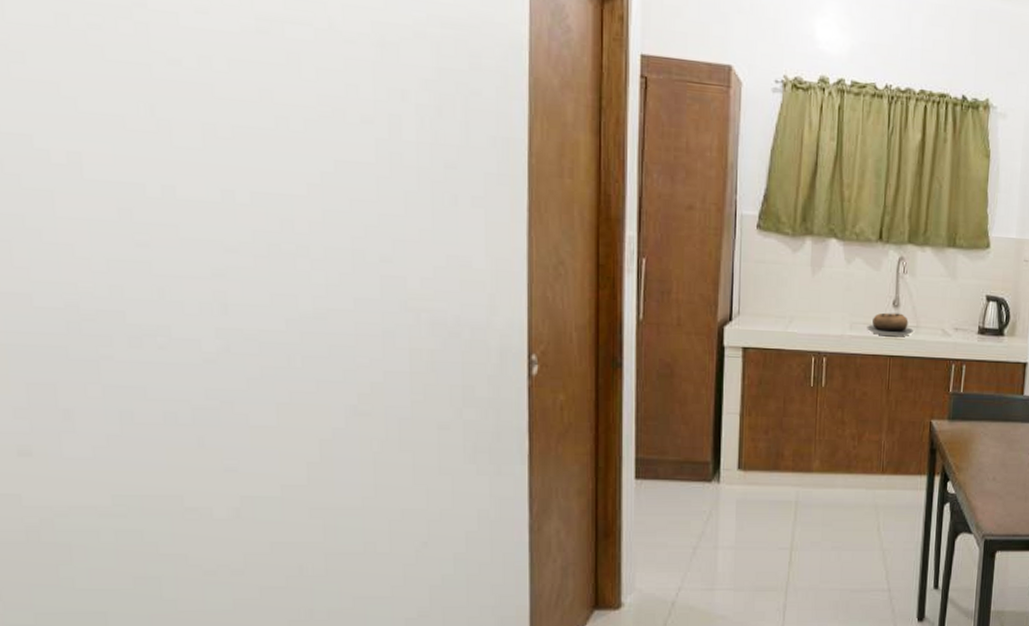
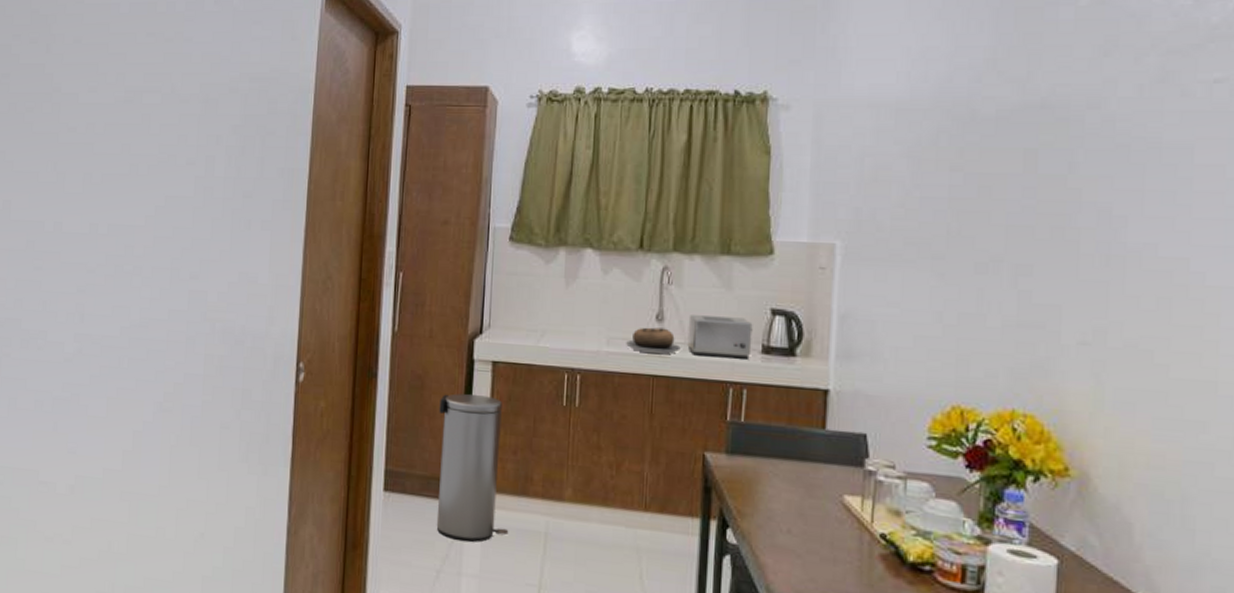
pedal bin: none [690,380,762,517] -> present [436,393,509,542]
toaster: none [919,301,972,339] -> present [687,315,753,359]

